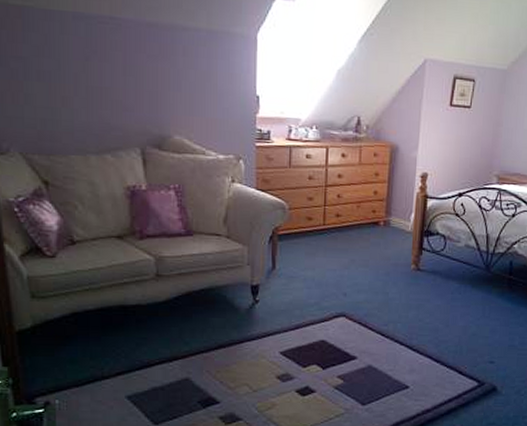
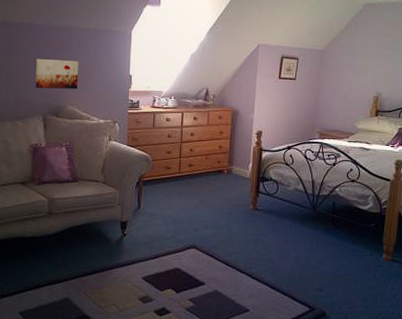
wall art: none [125,67,187,113] -> present [35,58,79,90]

